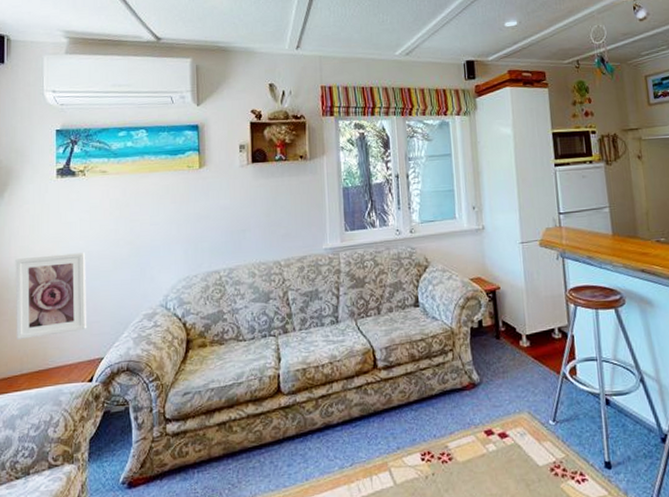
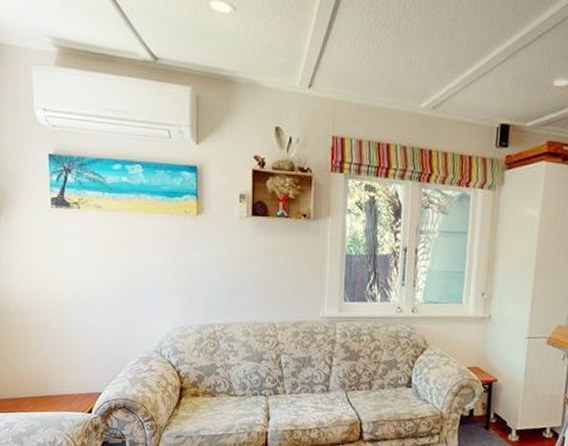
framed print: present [15,252,87,339] -> none [14,286,86,366]

